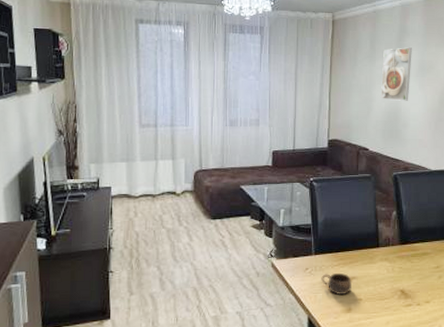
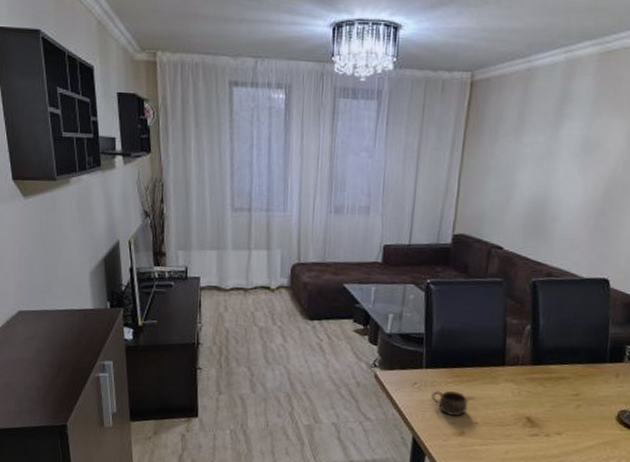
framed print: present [380,47,412,101] -> none [525,118,575,189]

